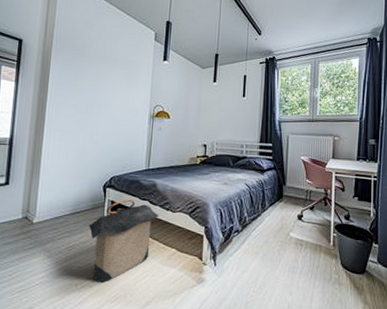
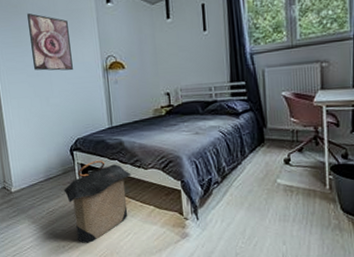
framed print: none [84,57,125,114] -> present [27,12,73,71]

